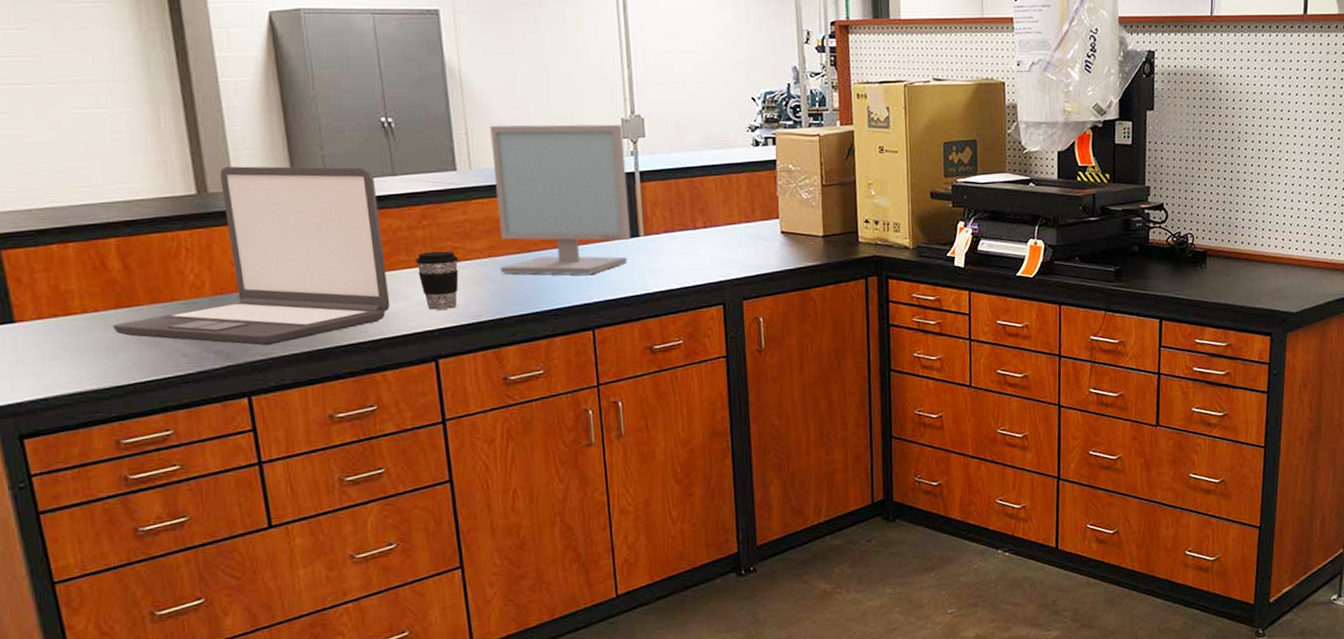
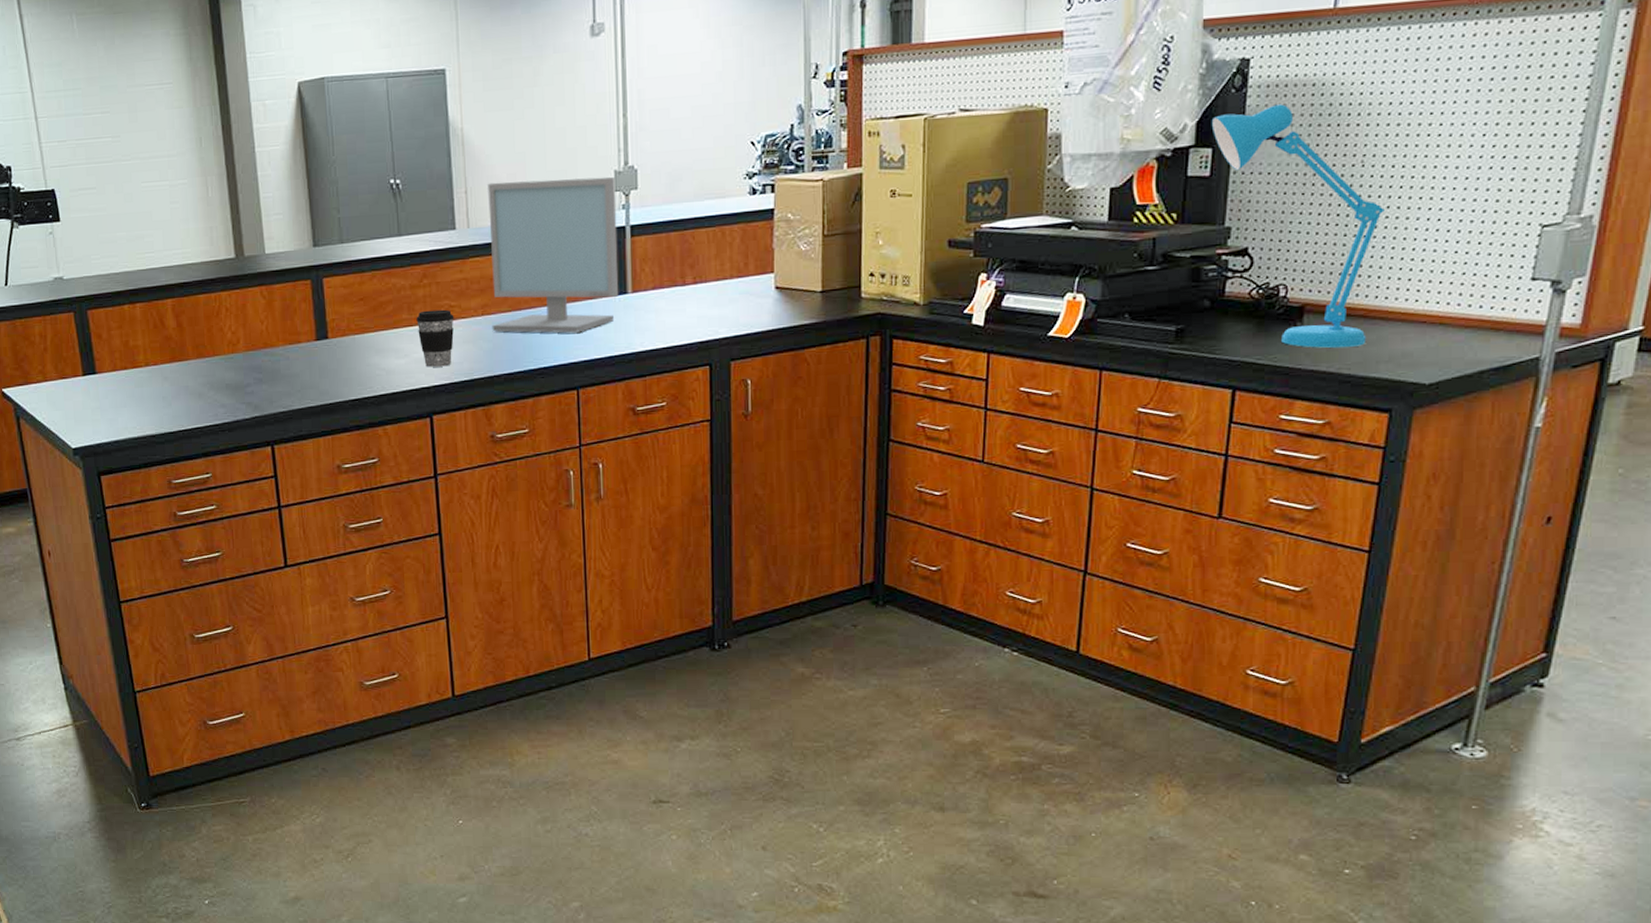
laptop: present [113,166,390,346] -> none [168,229,393,399]
desk lamp: none [1130,89,1256,285] -> present [1211,104,1385,348]

